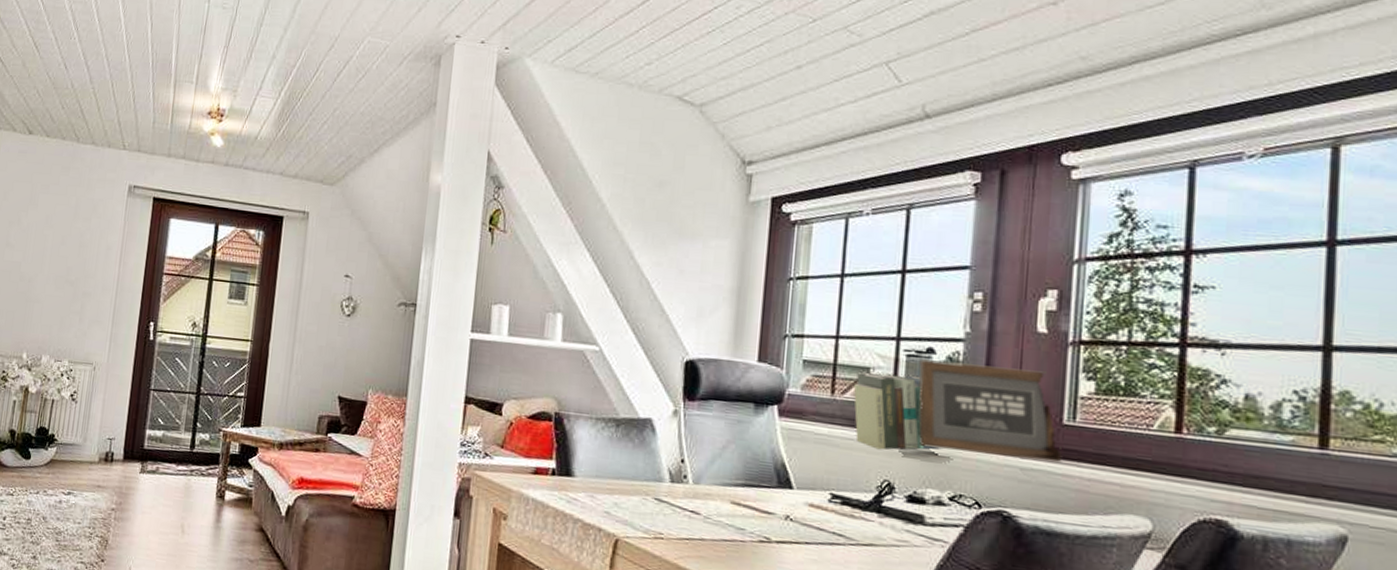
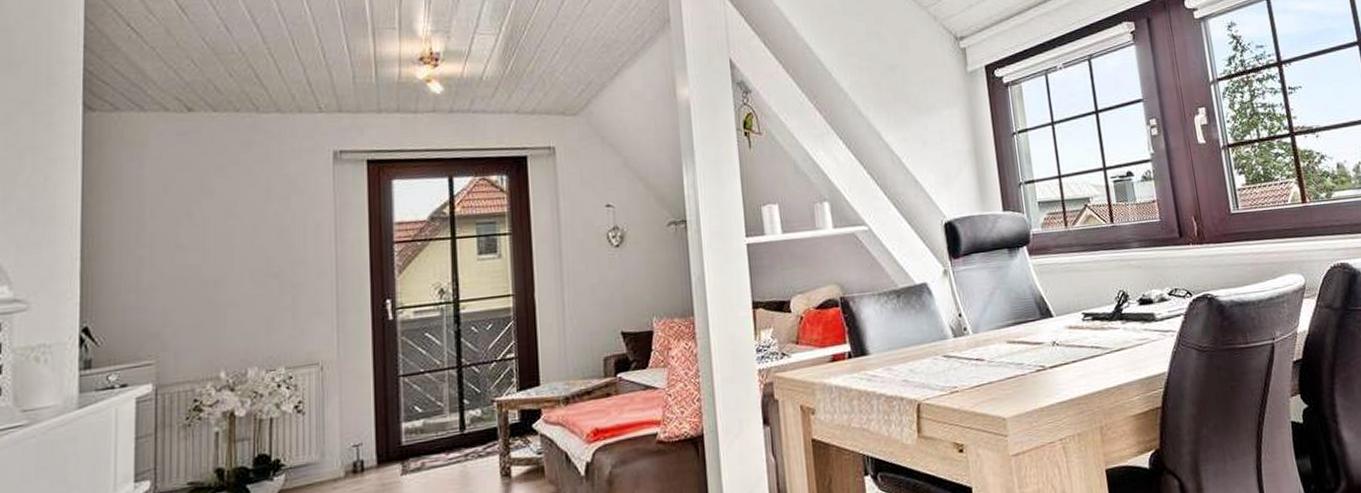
books: present [853,372,942,451] -> none [1080,196,1155,266]
picture frame: present [919,359,1063,462] -> none [1123,174,1237,255]

